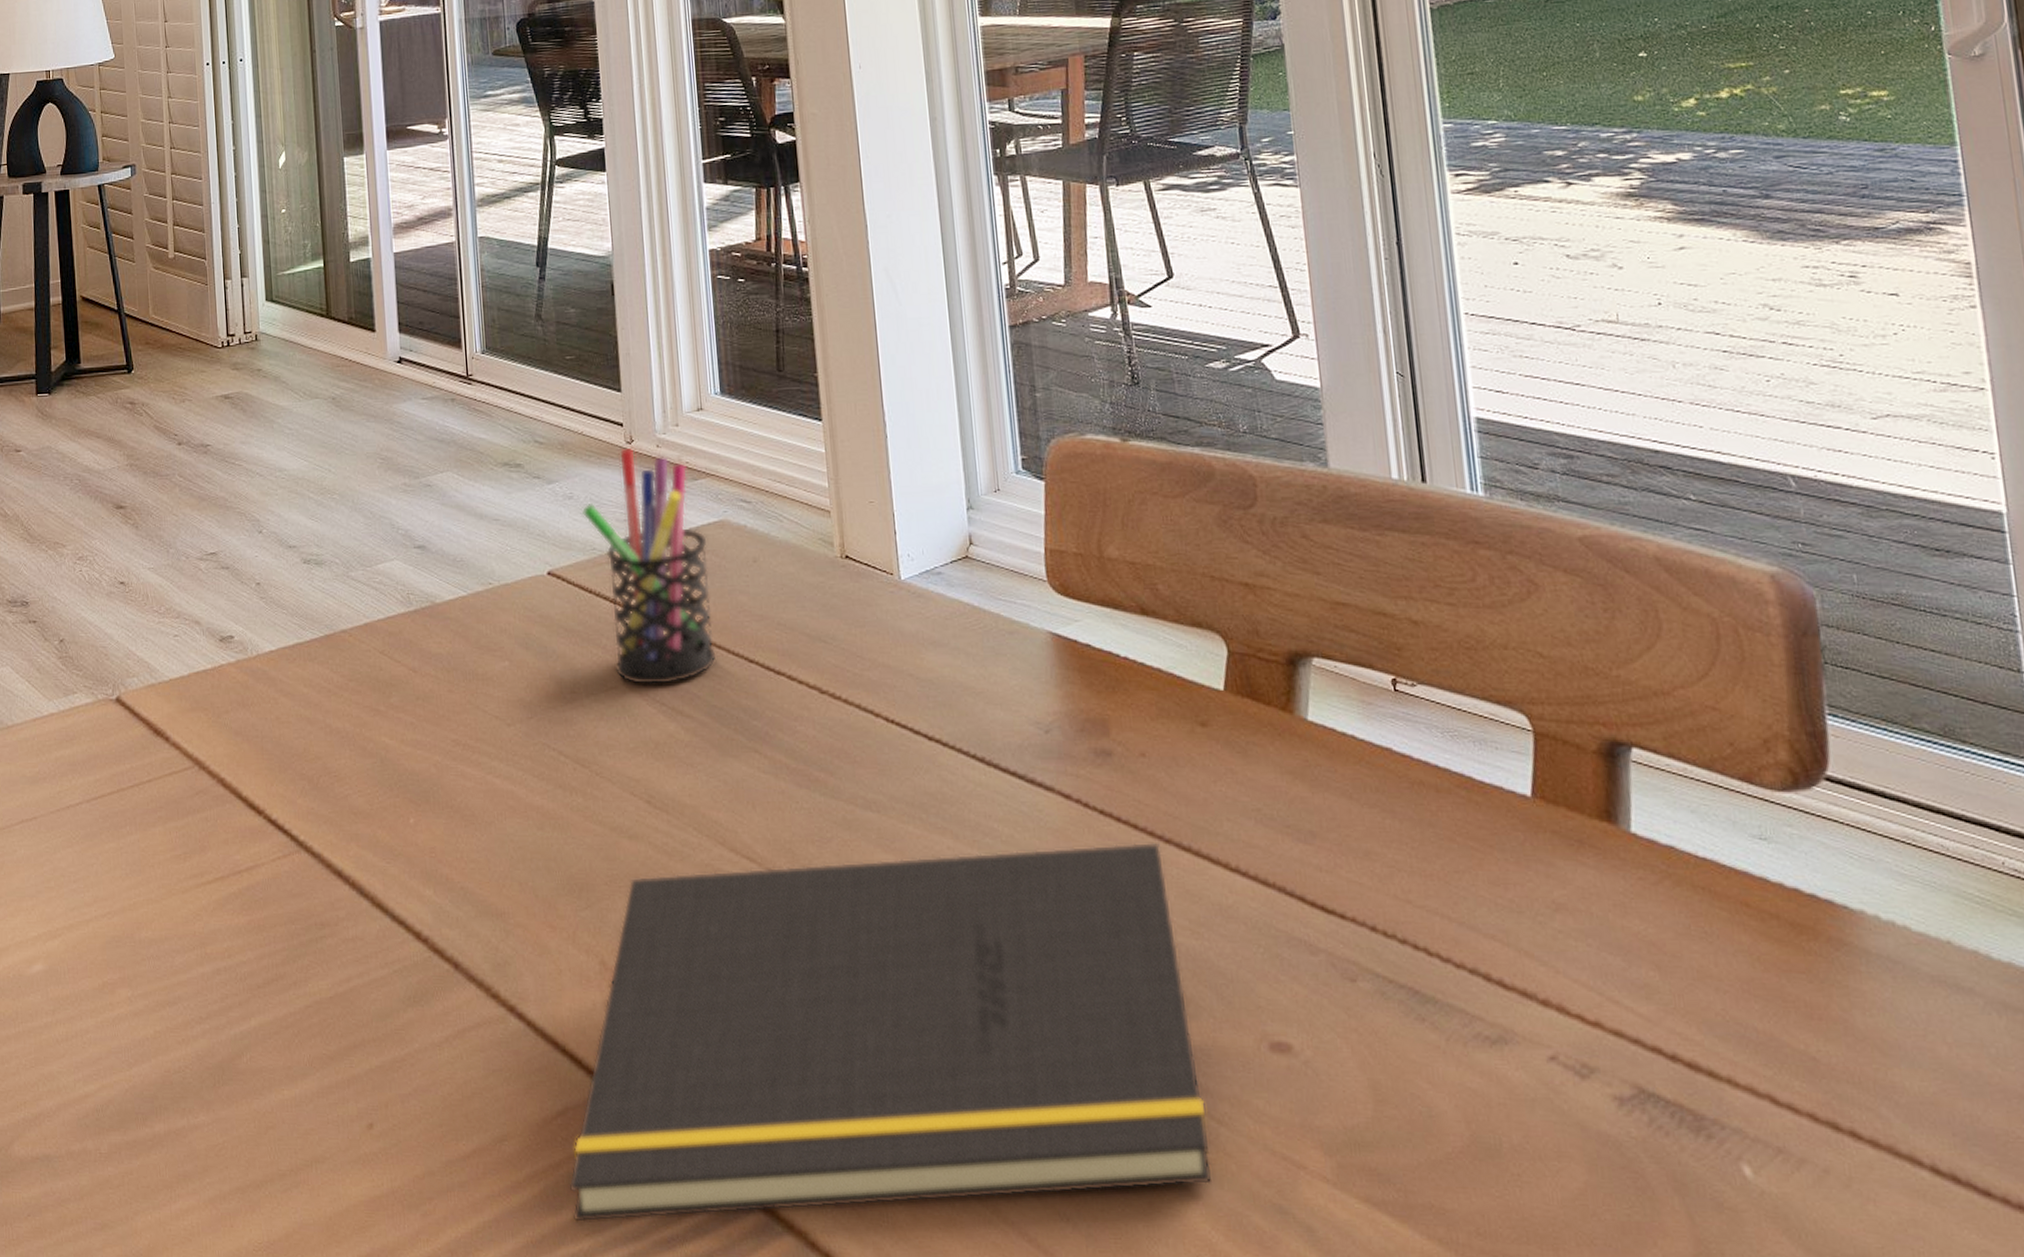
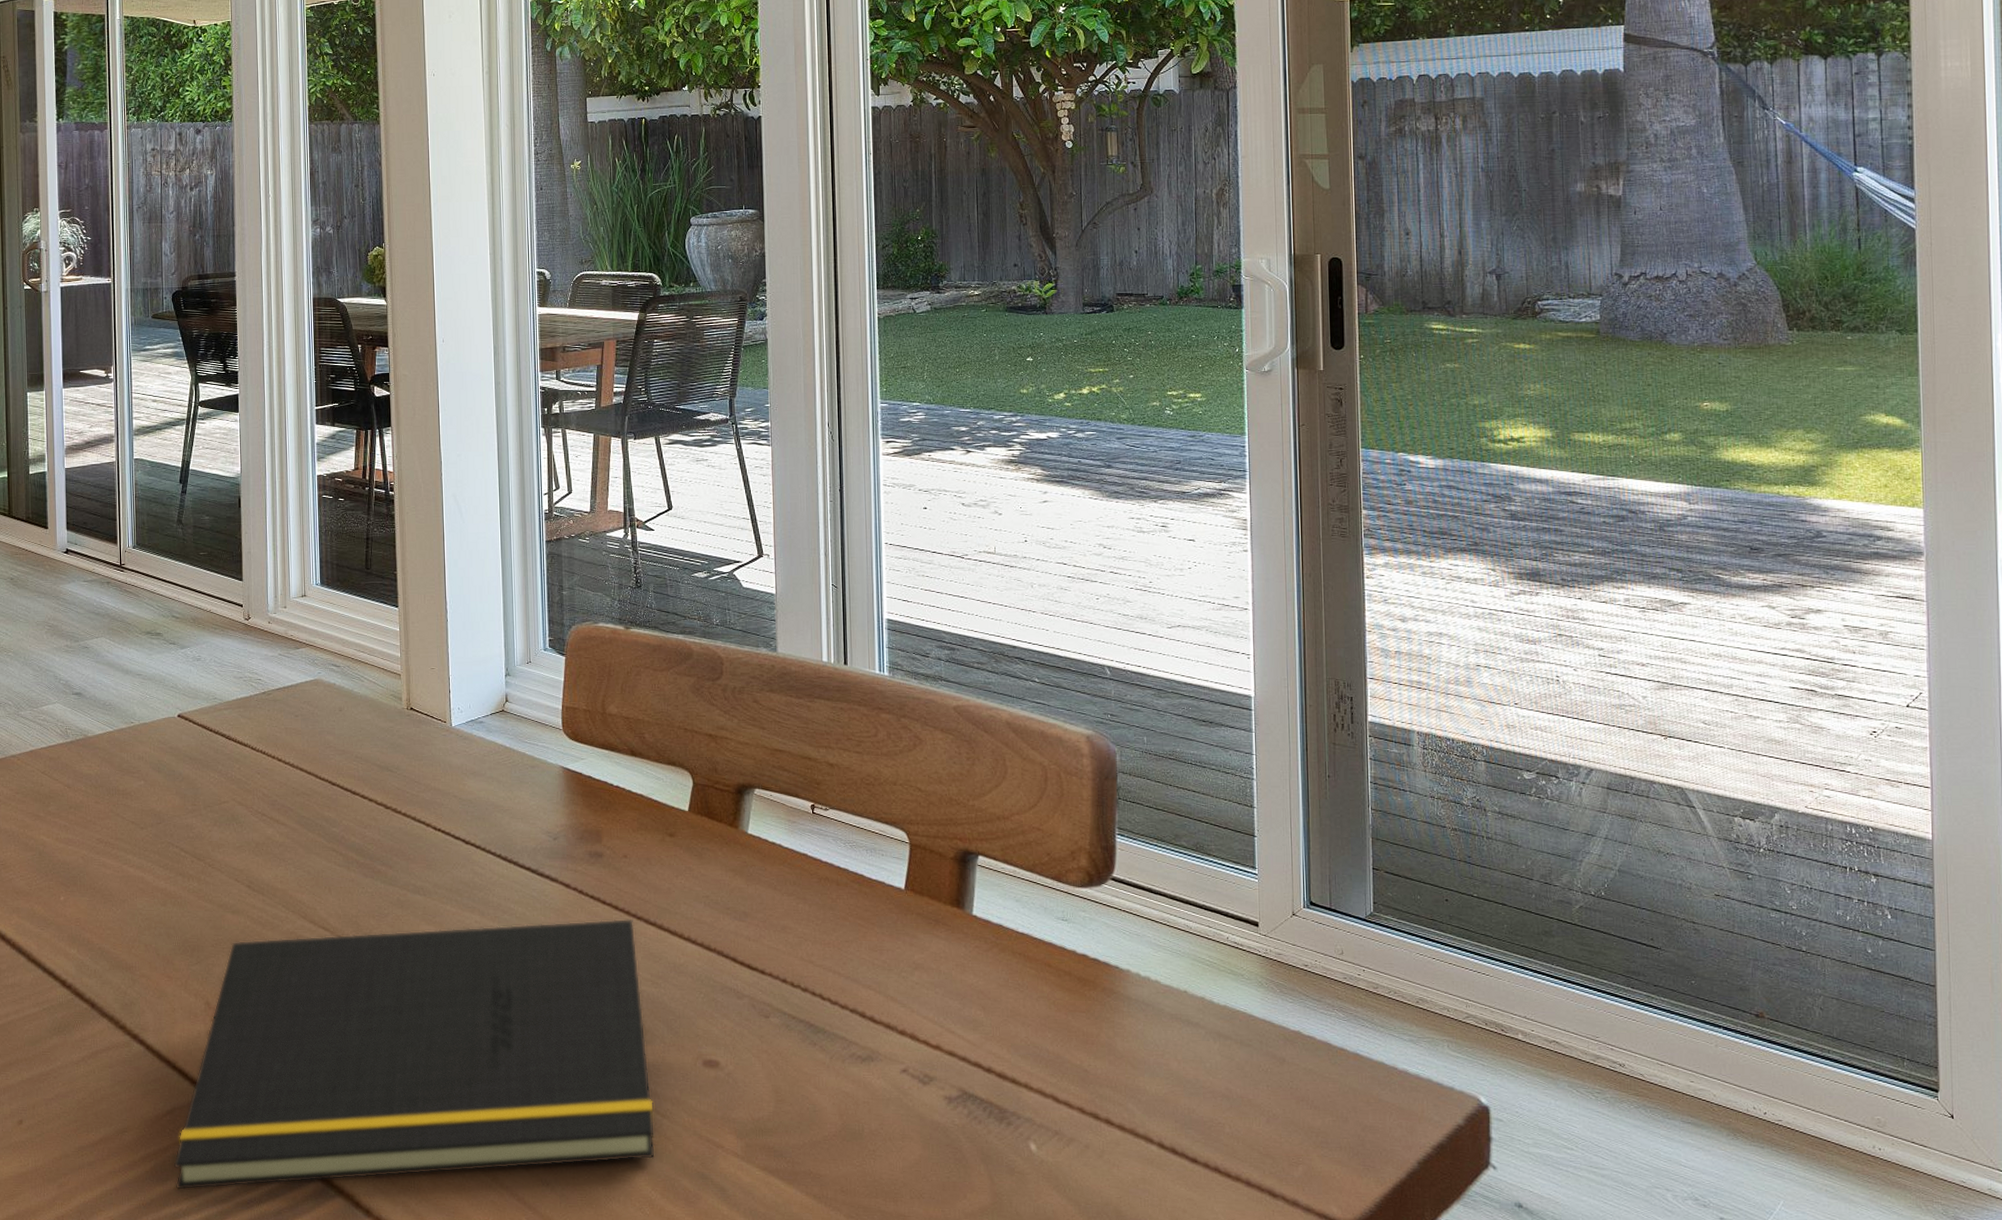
pen holder: present [581,447,716,686] -> none [207,623,307,801]

